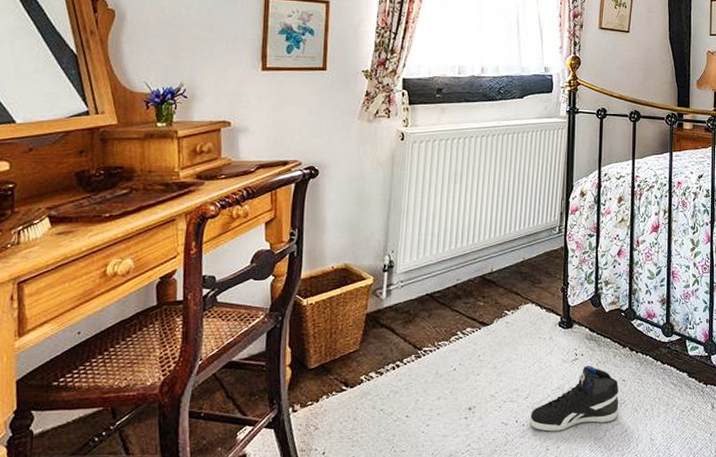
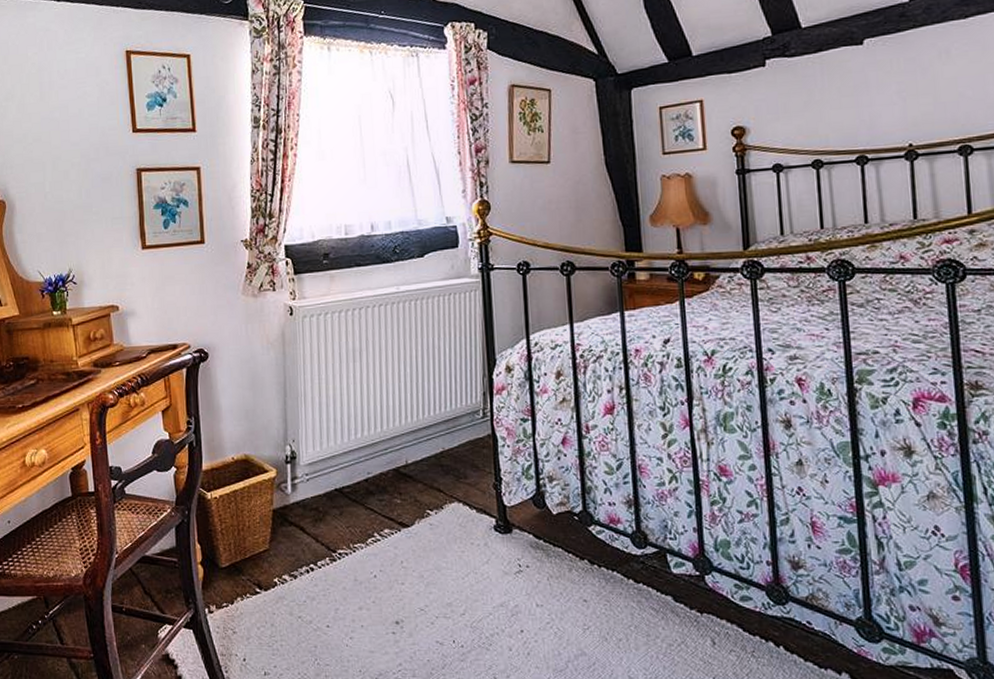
sneaker: present [529,366,619,432] -> none [469,580,583,657]

